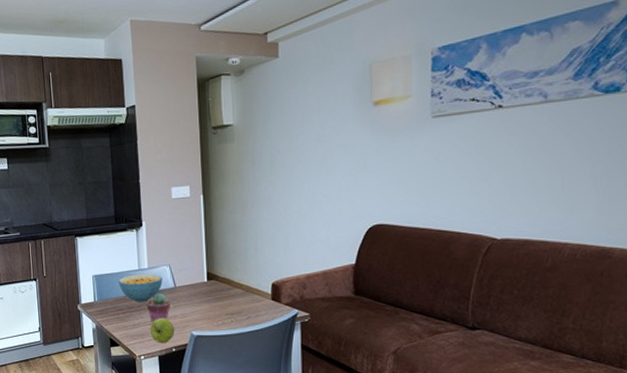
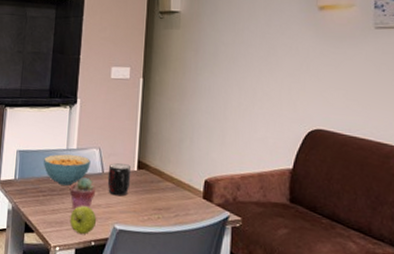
mug: none [180,277,203,306] -> present [107,163,131,196]

